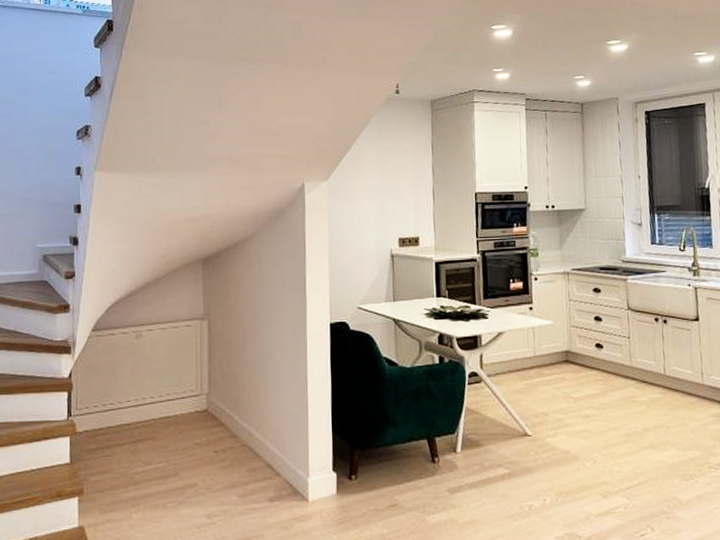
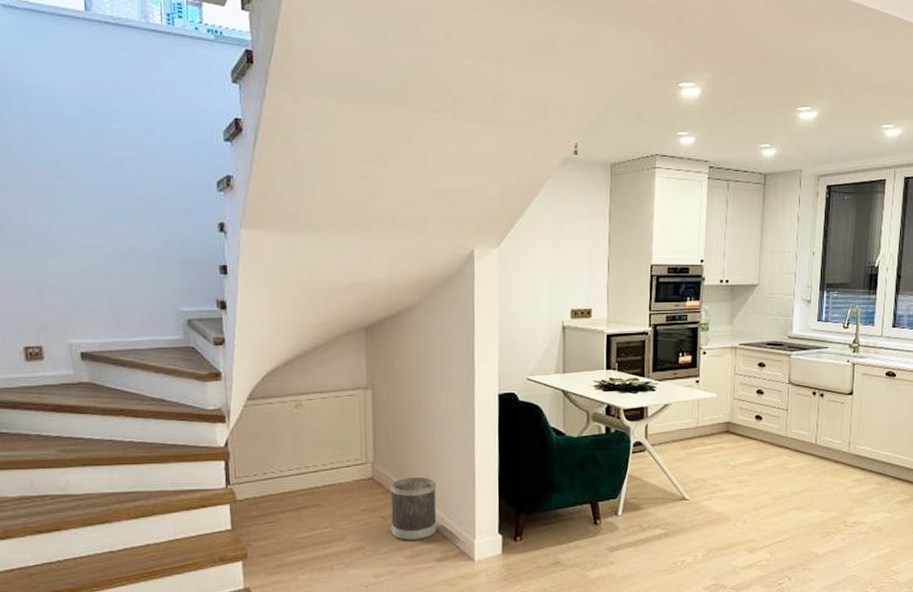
wastebasket: none [224,408,270,478] -> present [390,476,437,541]

